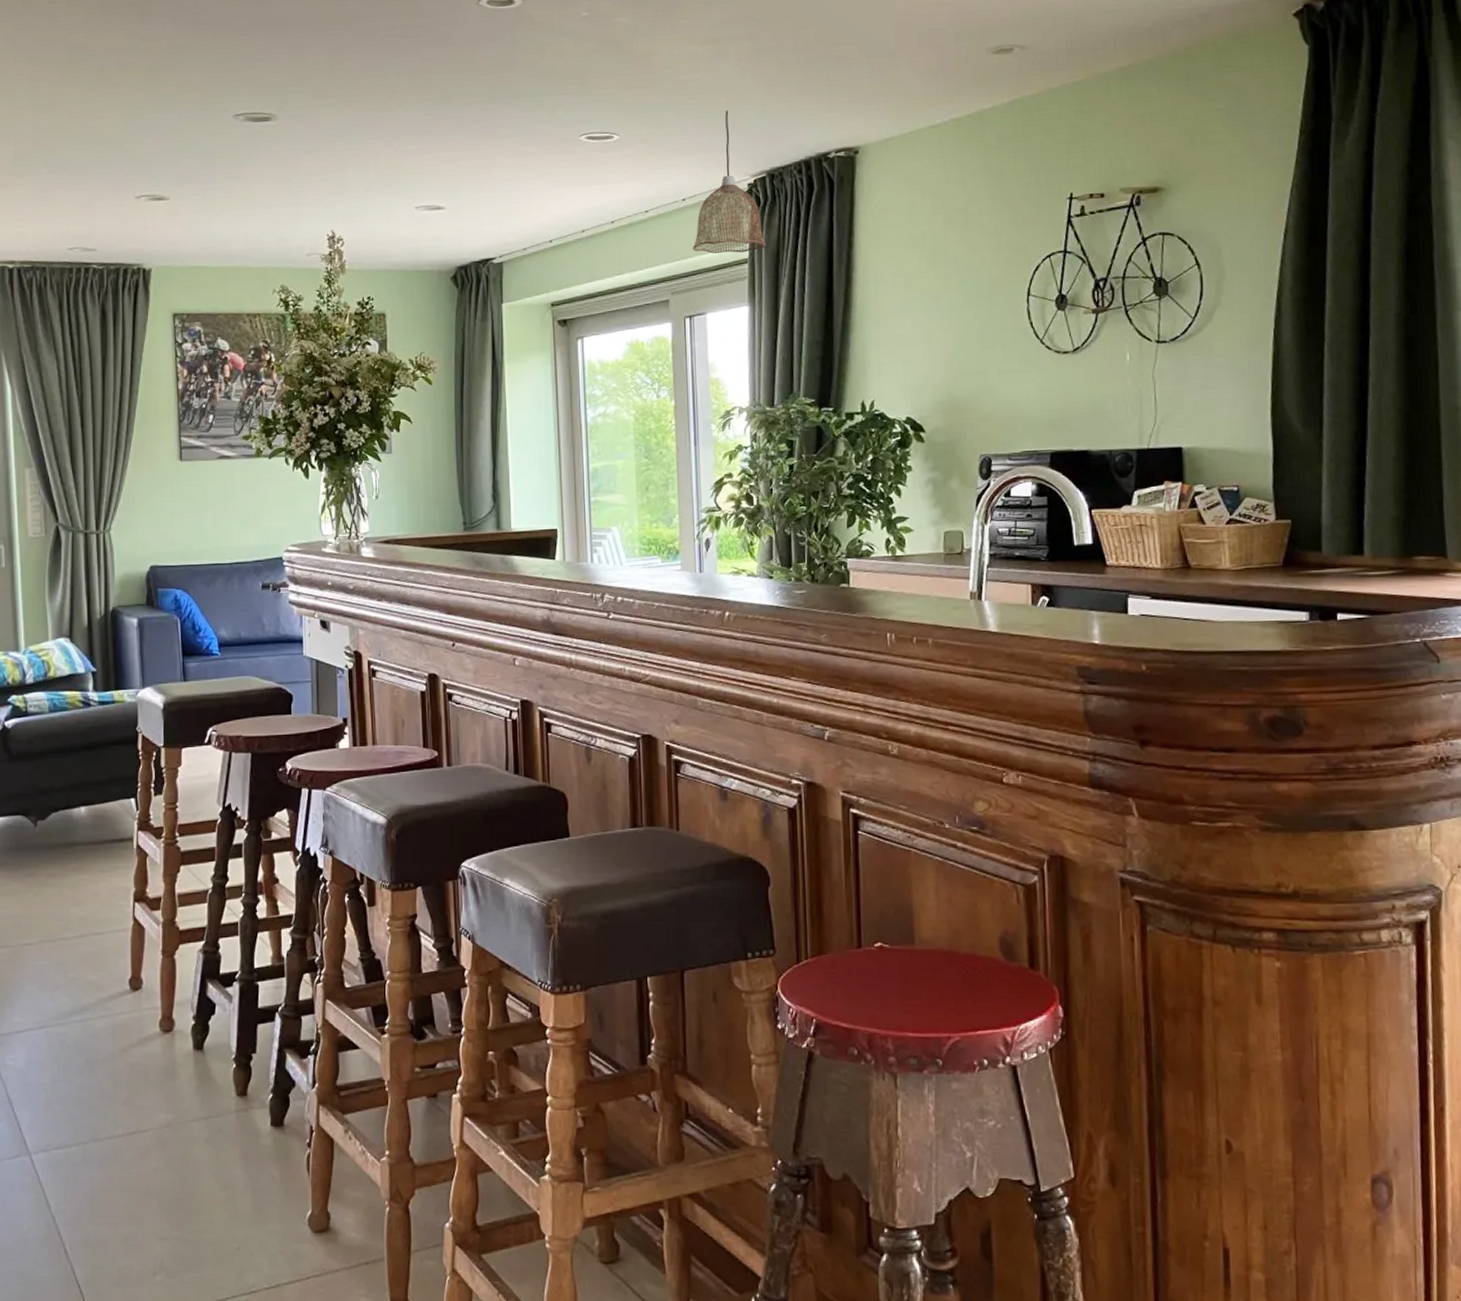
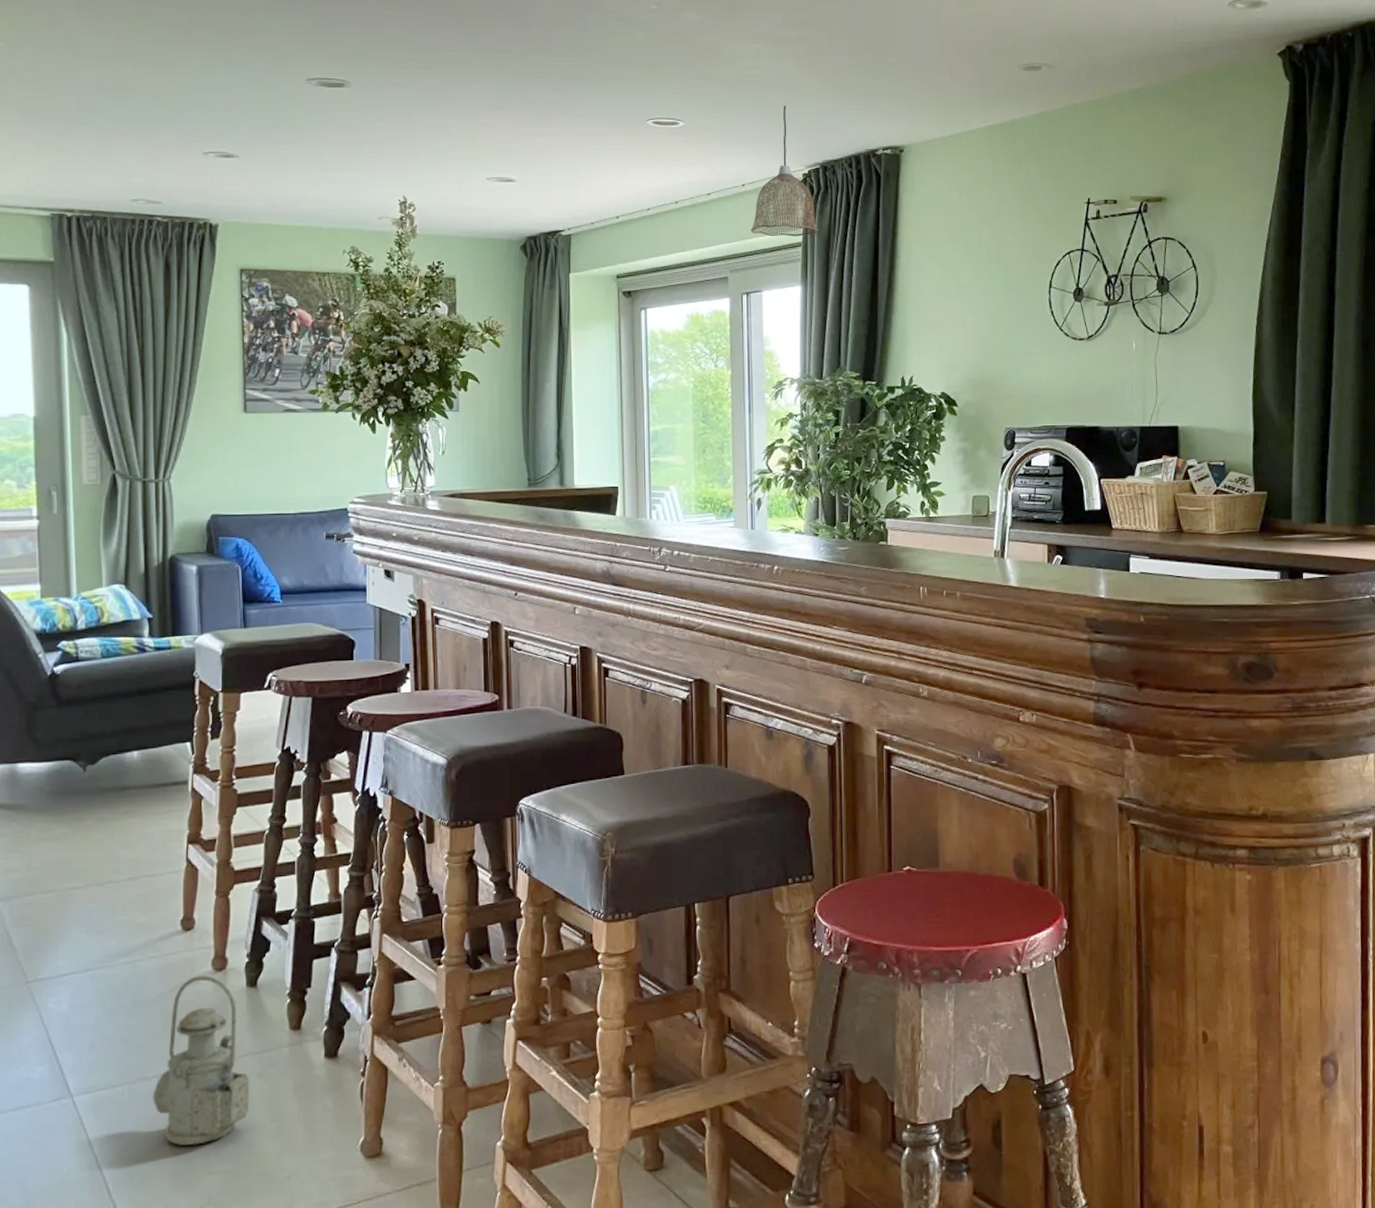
lantern: none [105,1037,199,1209] -> present [153,975,250,1145]

